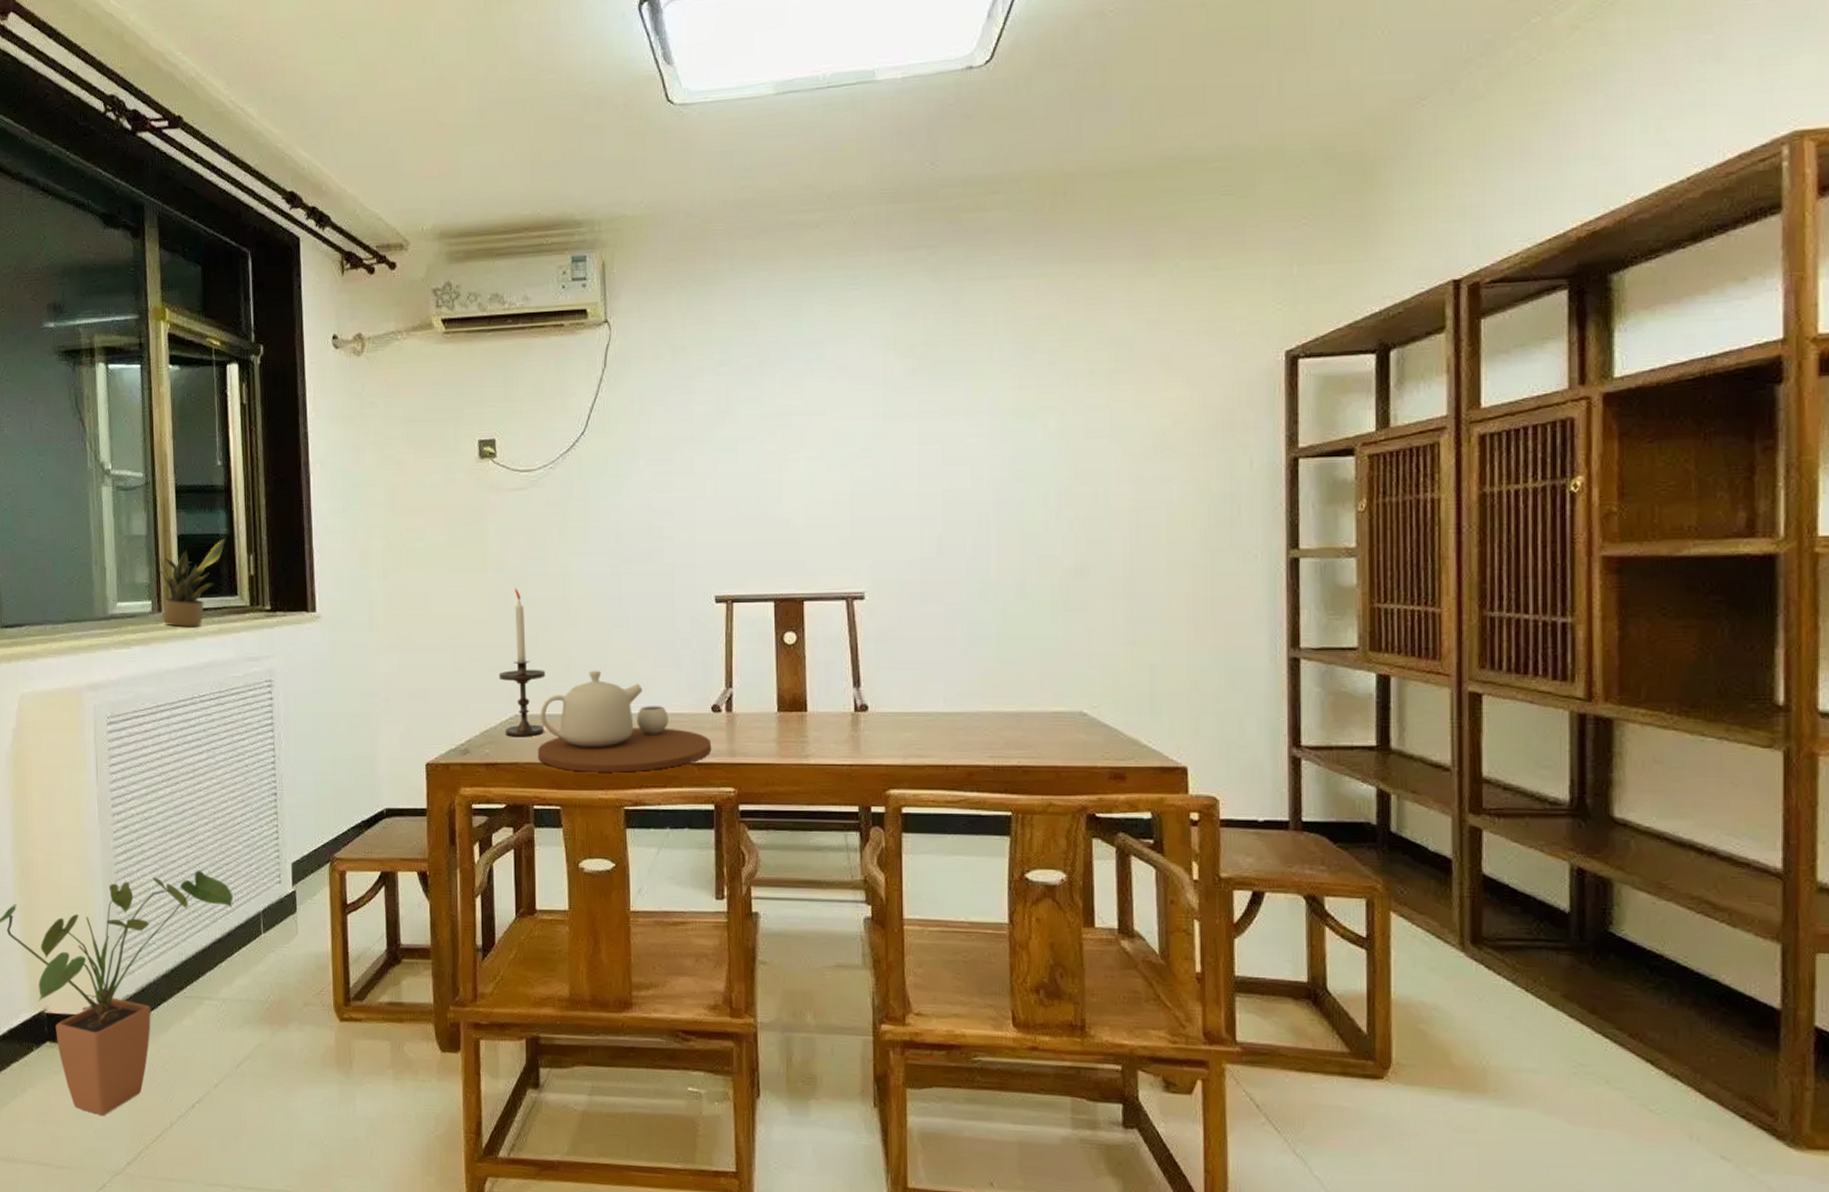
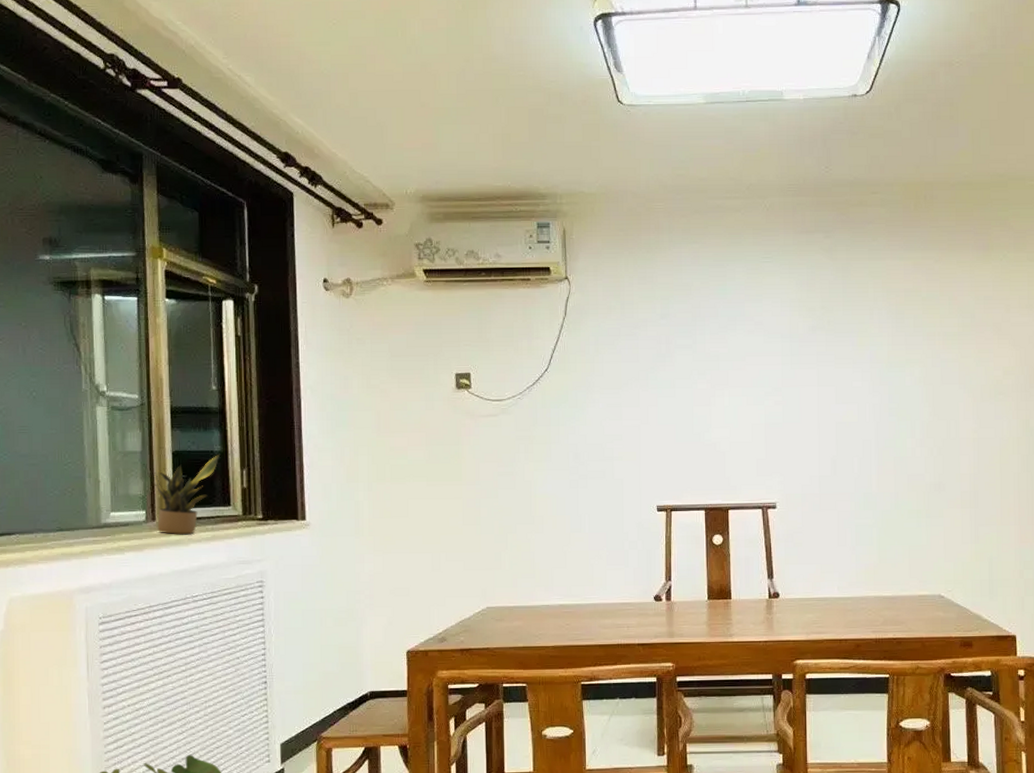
candlestick: present [499,587,546,737] -> none [472,499,514,626]
tea set: present [537,670,712,773] -> none [506,568,654,654]

